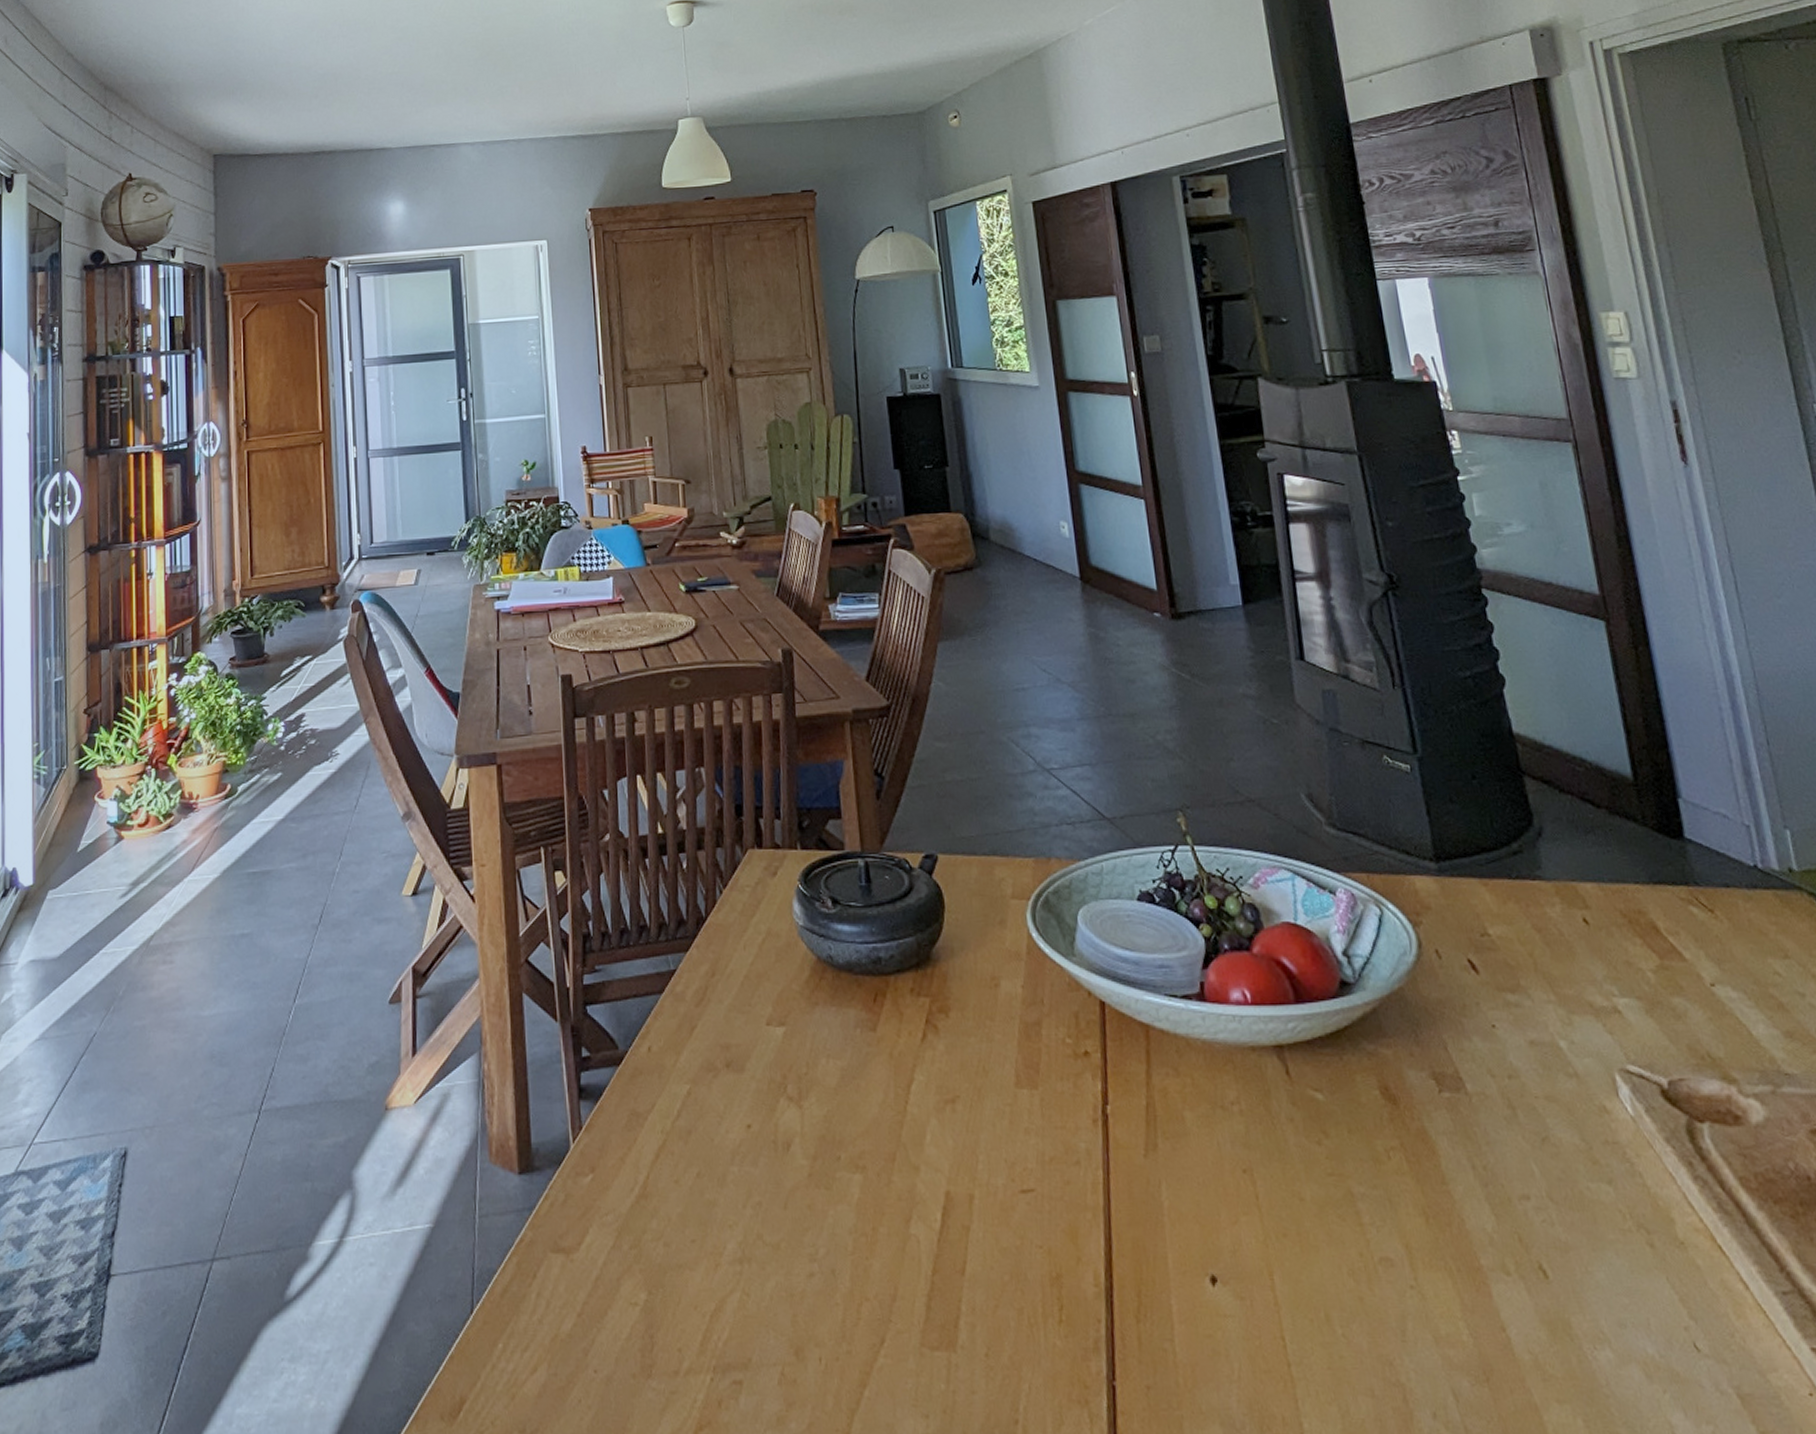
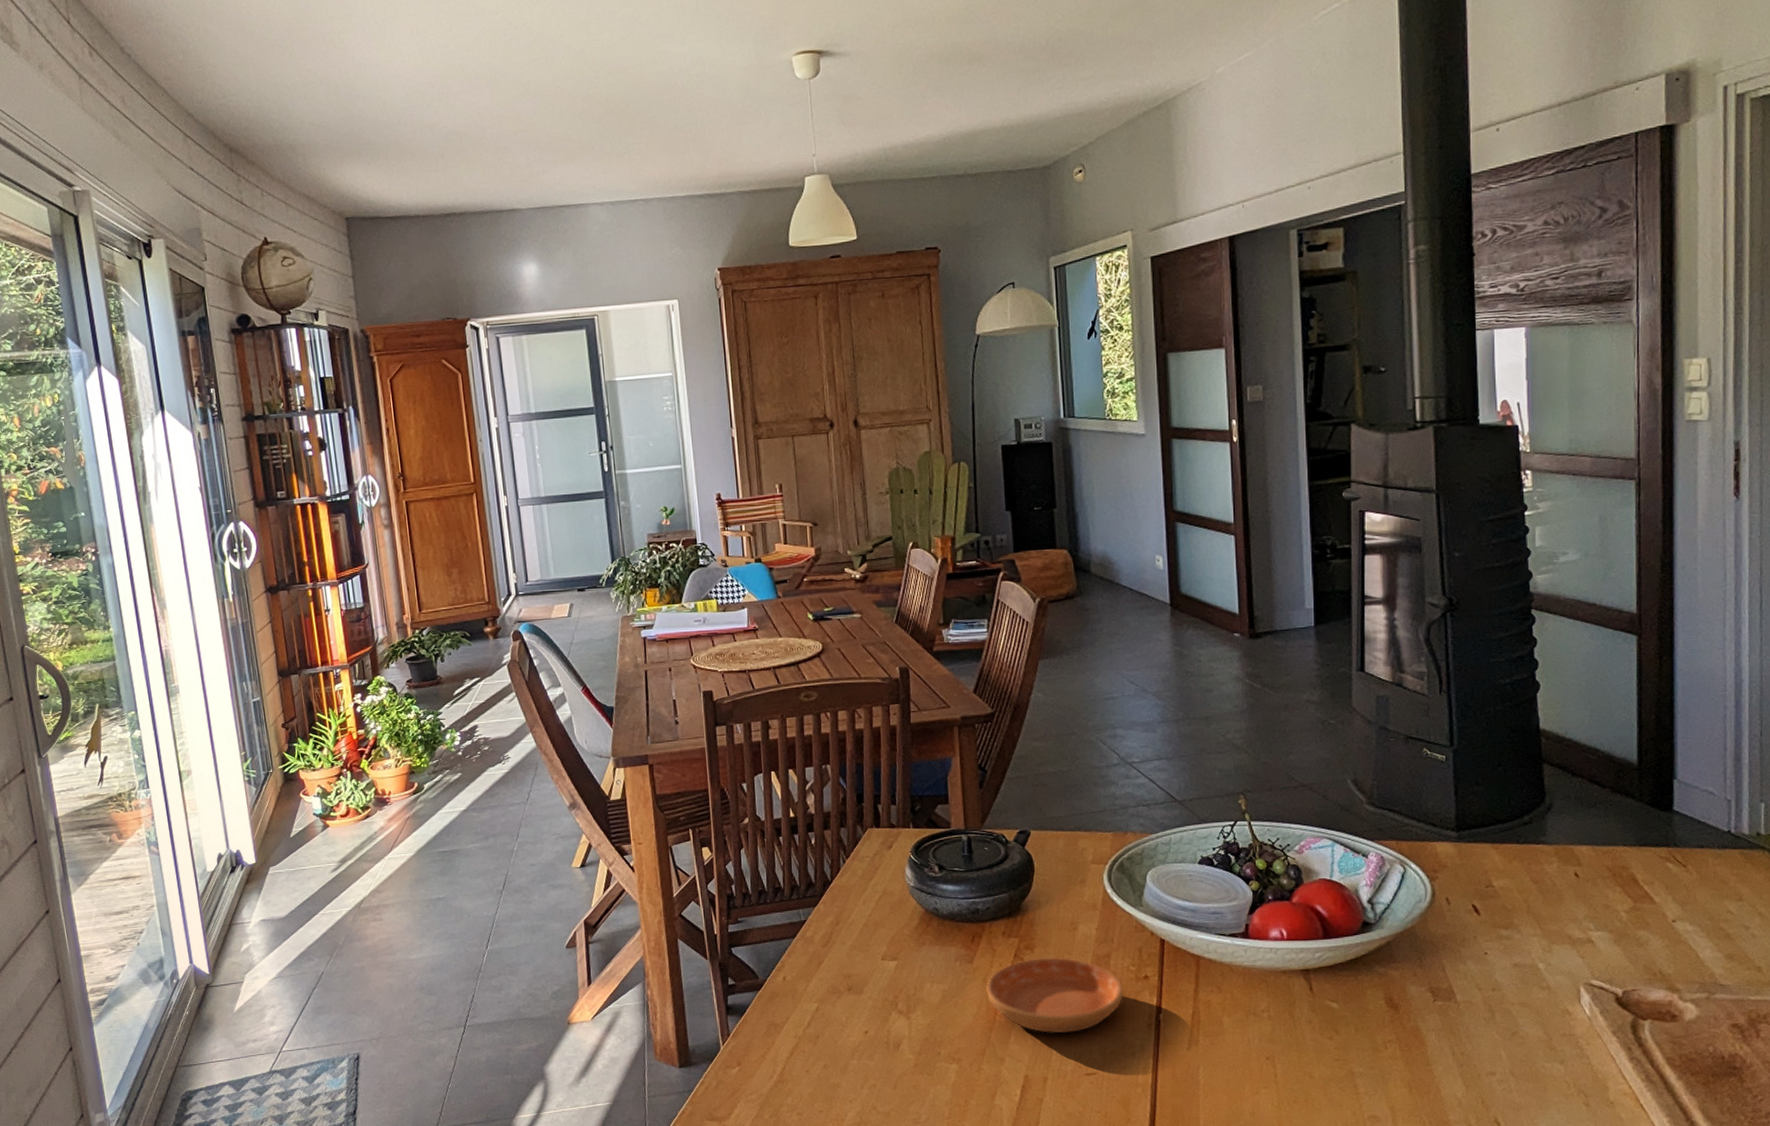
saucer: none [892,1024,1061,1132] -> present [985,957,1124,1034]

